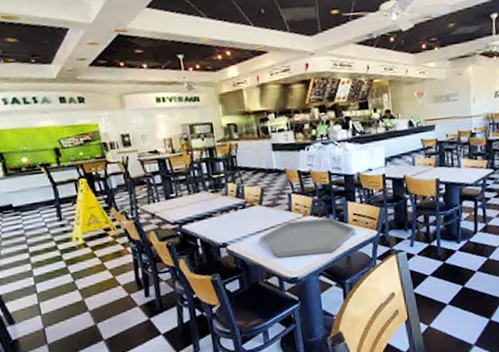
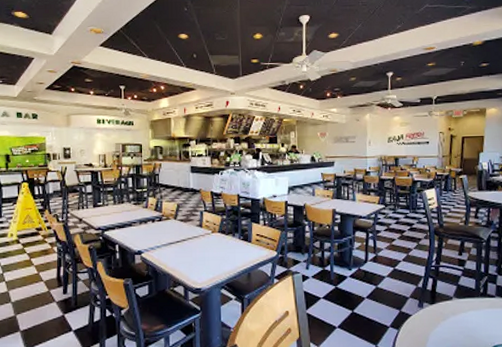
tray: present [259,218,357,259] -> none [170,236,258,269]

